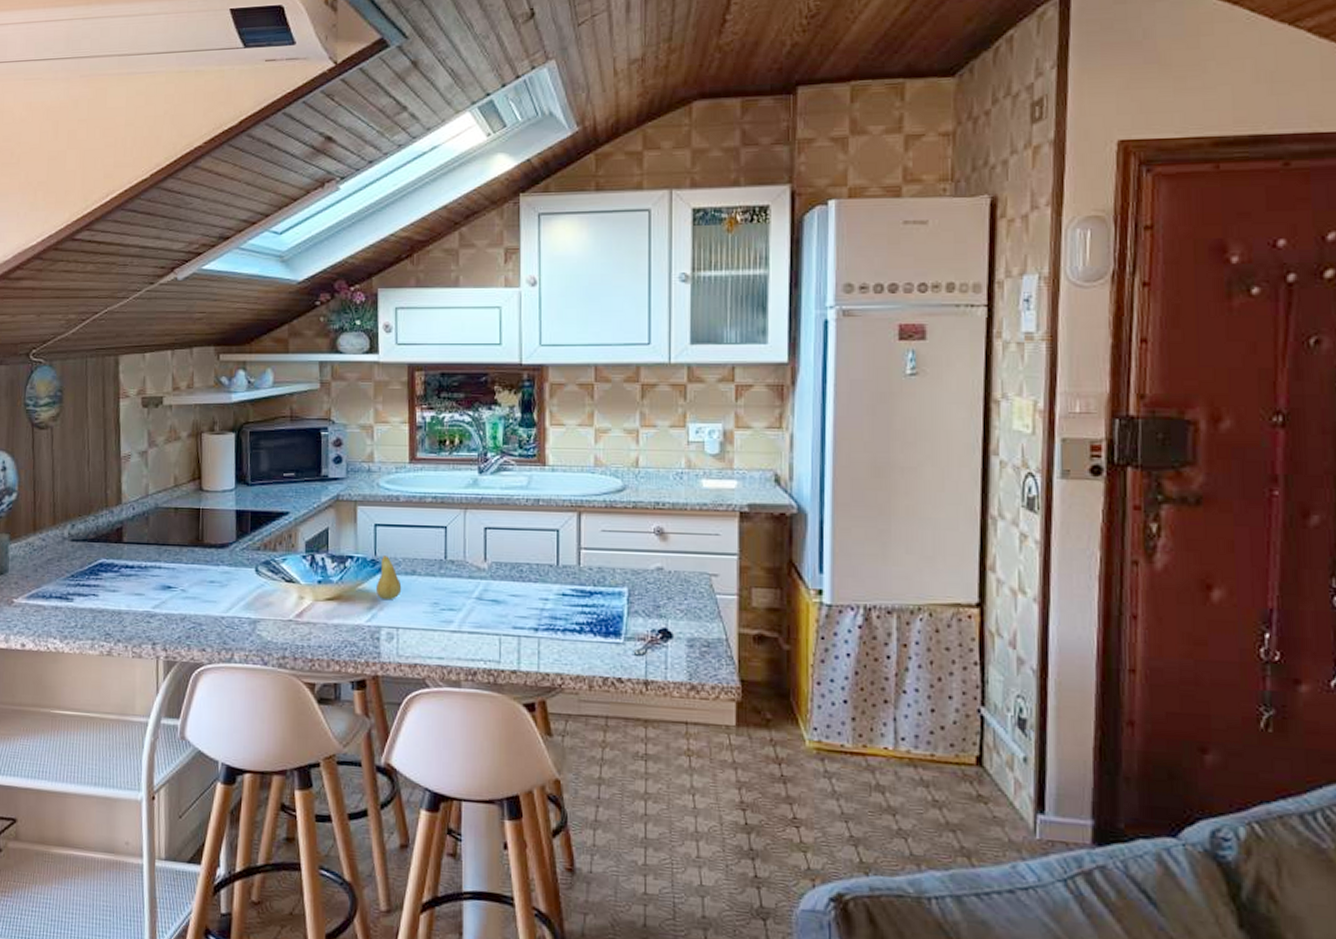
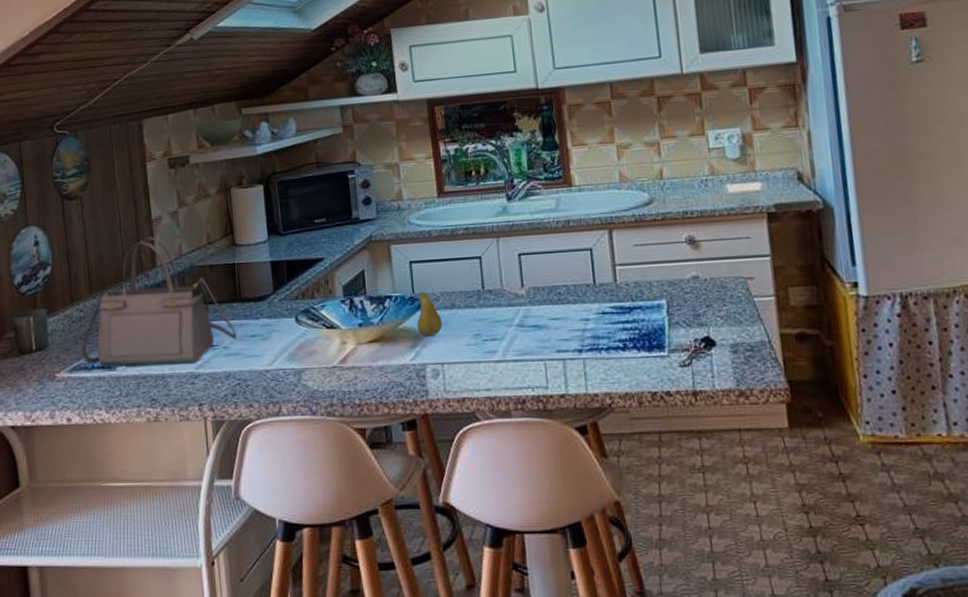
handbag: none [42,473,195,603] -> present [83,236,237,366]
bowl: none [170,364,219,390] -> present [193,119,242,147]

